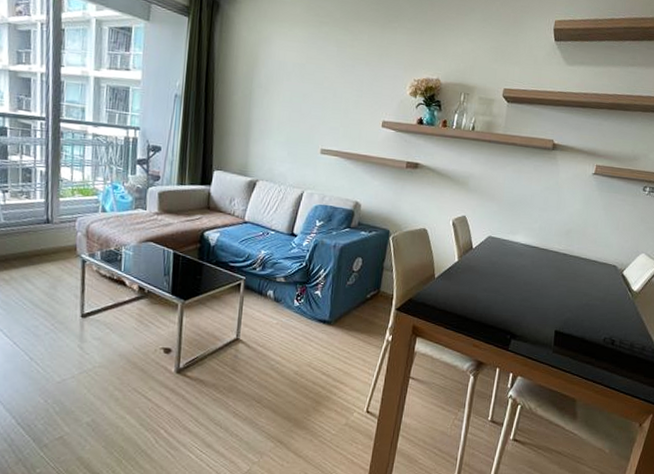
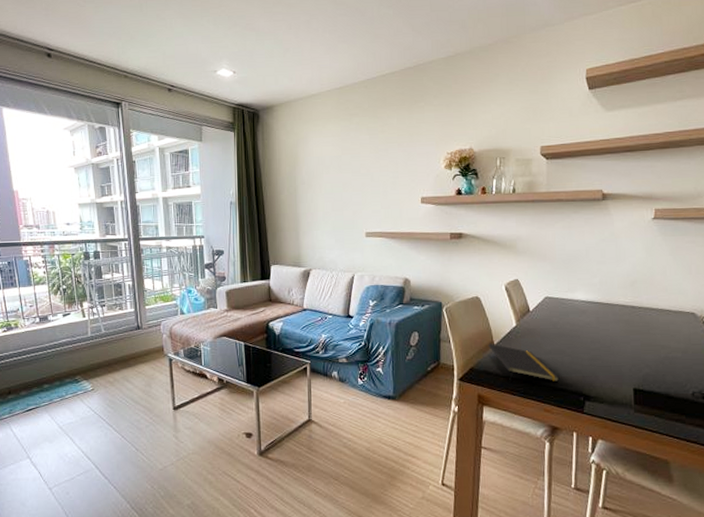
notepad: none [429,276,491,319] -> present [488,343,560,382]

